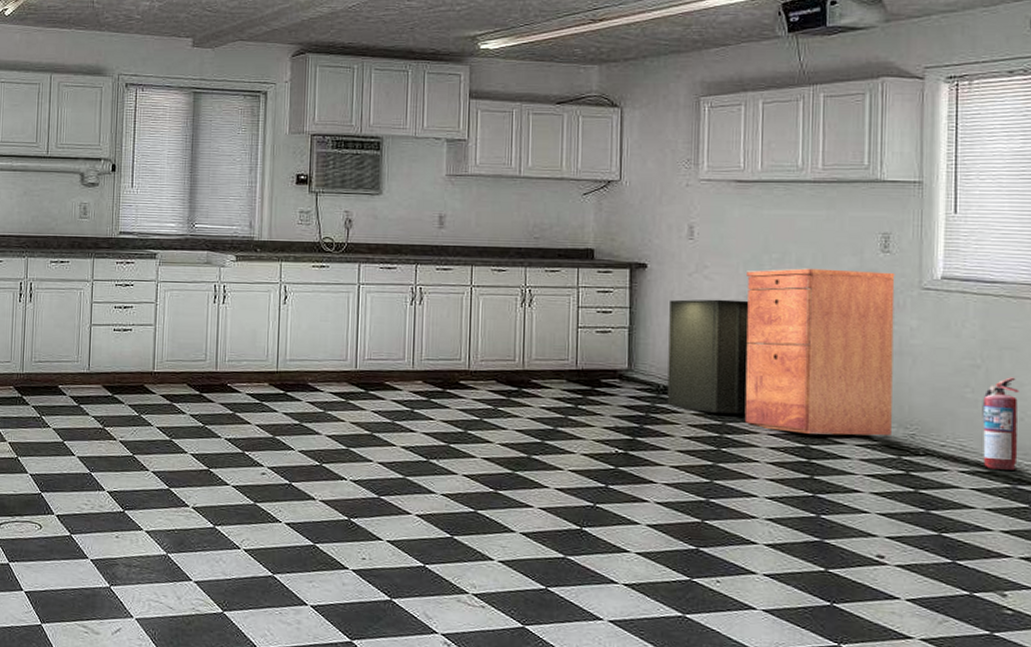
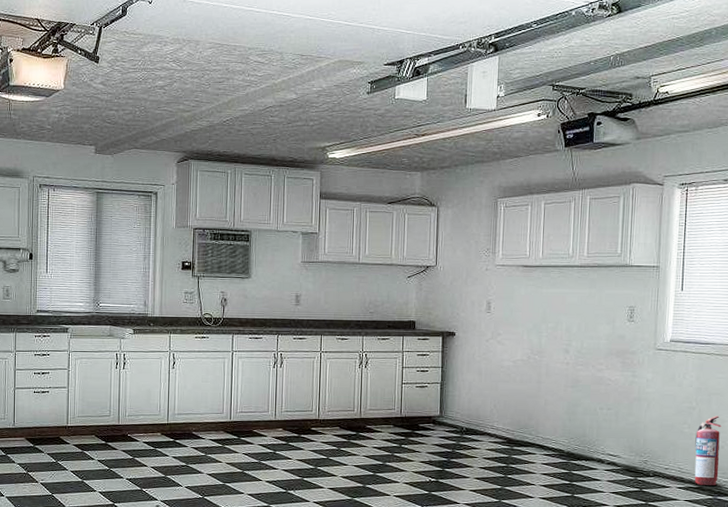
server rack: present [667,299,751,414] -> none [468,359,531,449]
filing cabinet: present [744,268,895,436] -> none [525,334,637,463]

